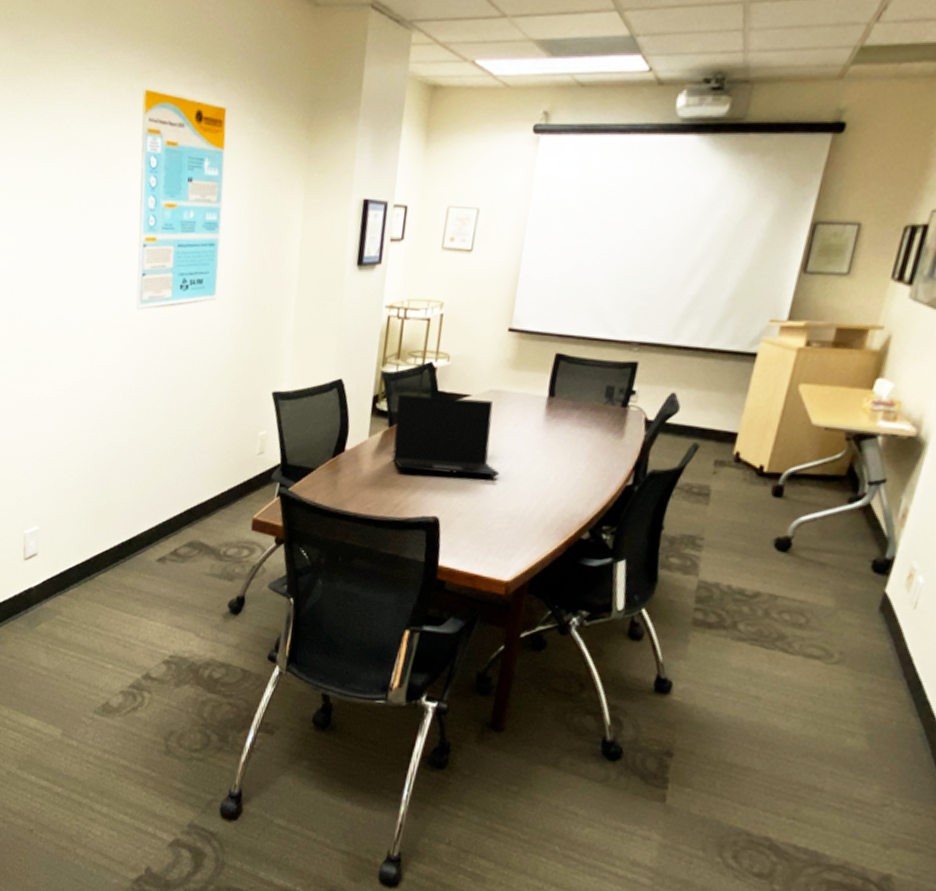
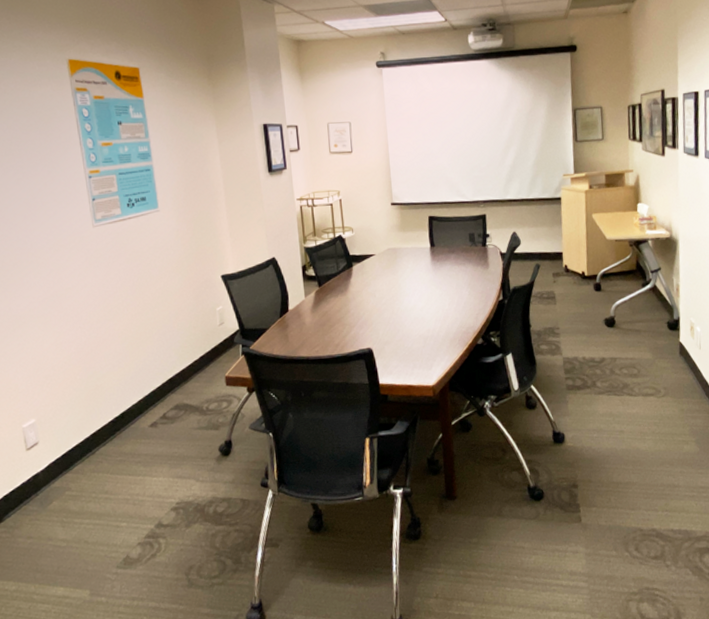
laptop: present [392,394,499,476] -> none [320,257,409,318]

